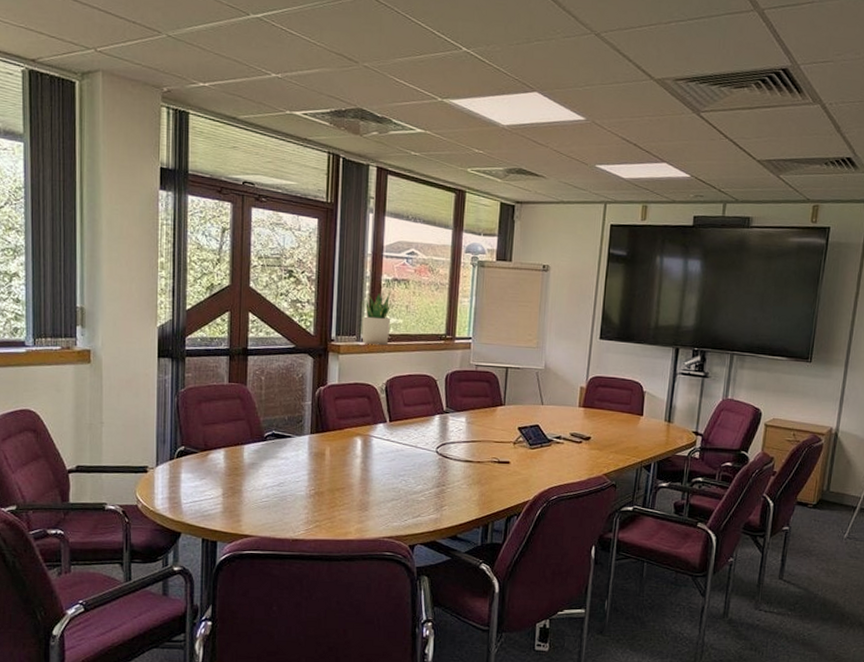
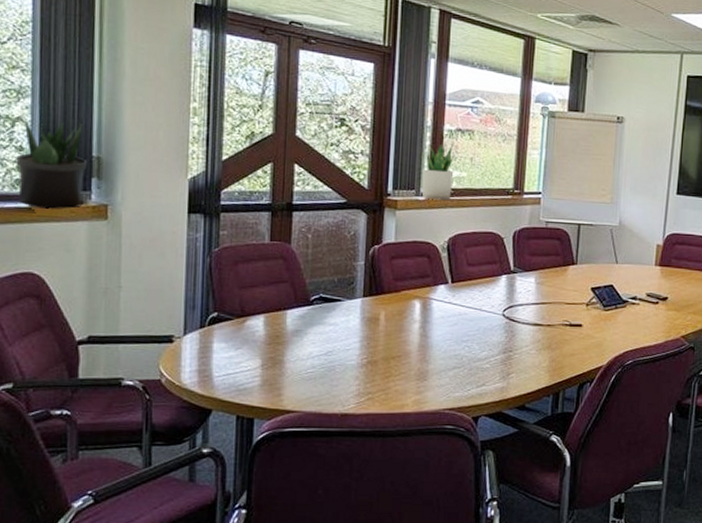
planter: none [14,270,73,354] -> present [16,114,88,210]

